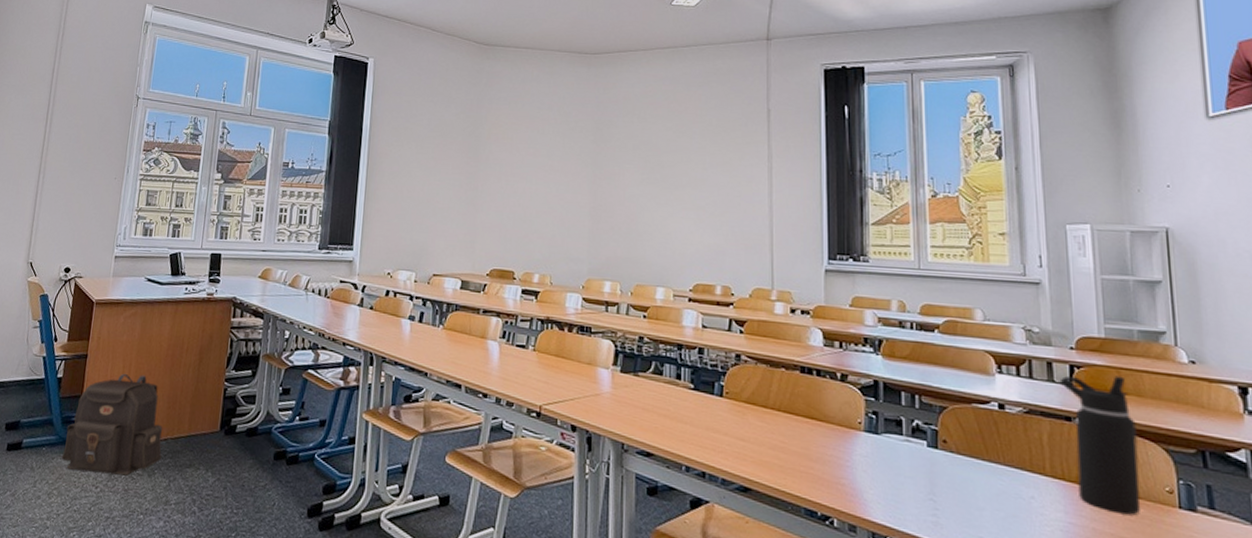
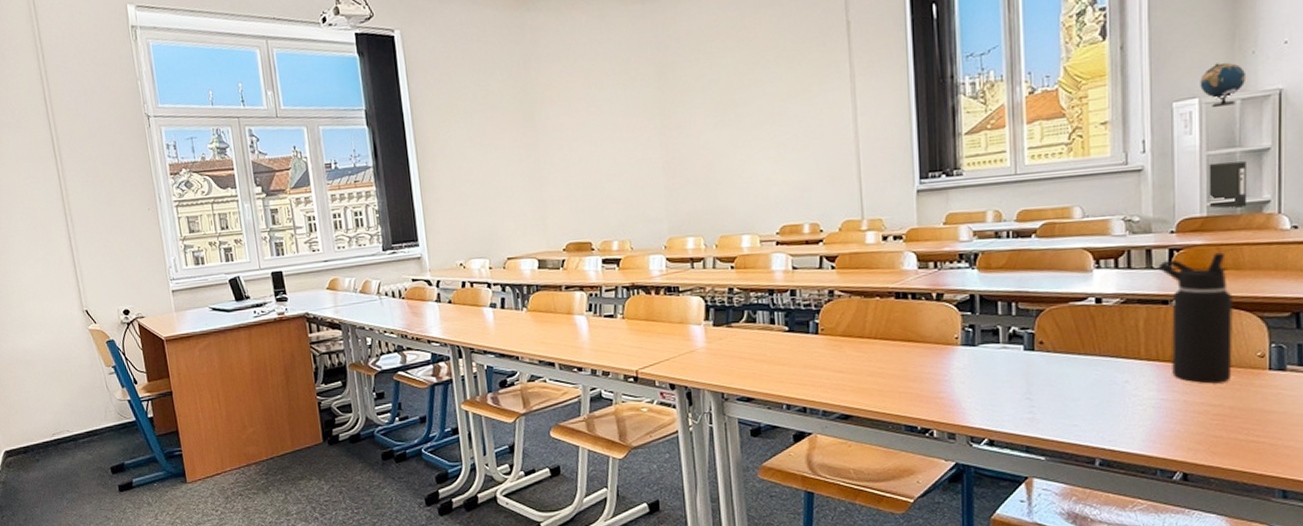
backpack: present [61,373,163,476] -> none [171,402,273,499]
globe: none [1090,195,1134,235] -> present [1200,62,1247,107]
binder: none [1103,288,1144,335] -> present [1208,161,1248,208]

